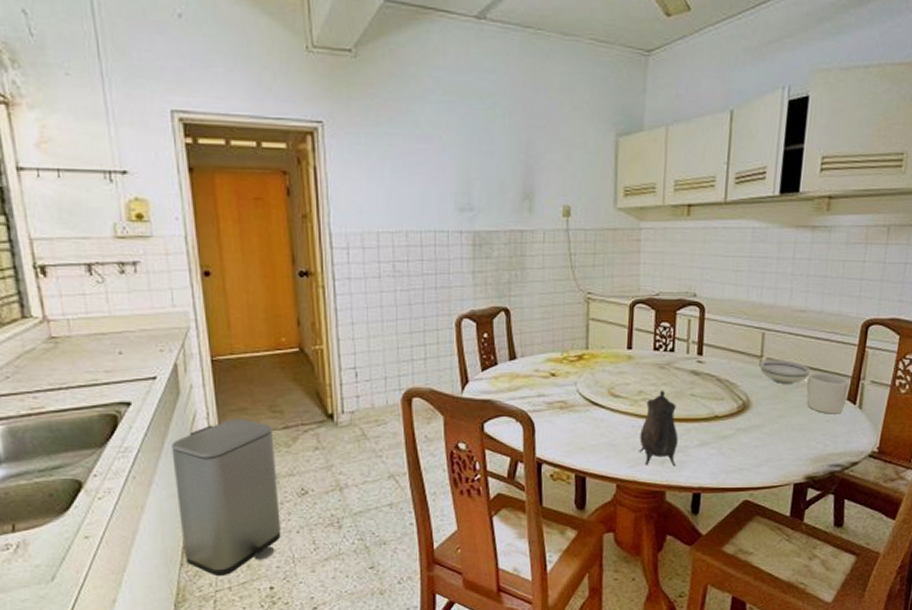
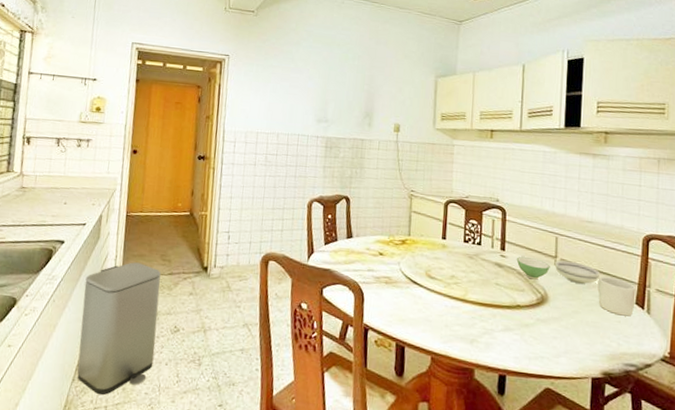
teapot: present [639,390,678,467] -> none [451,276,485,347]
bowl: none [715,359,755,385] -> present [516,256,550,280]

